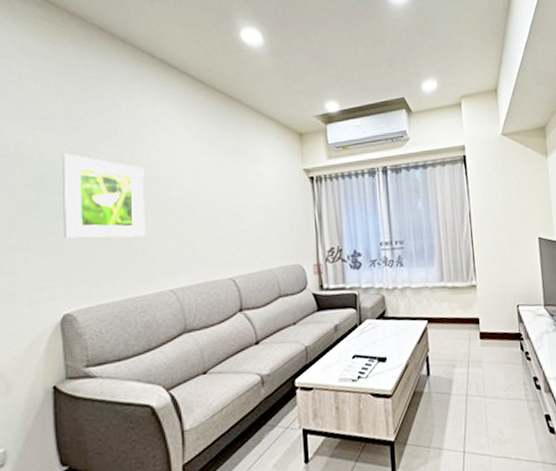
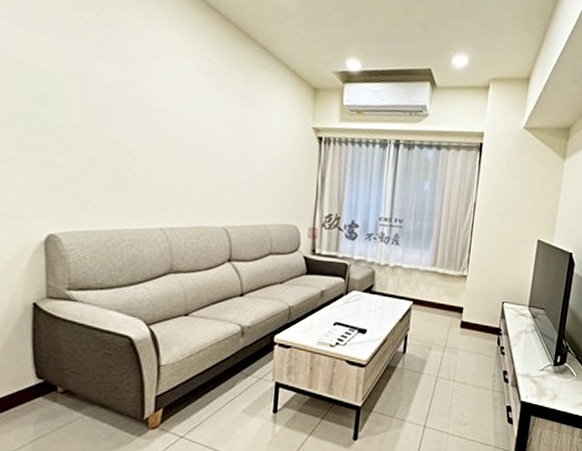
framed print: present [62,153,146,239] -> none [52,63,144,169]

